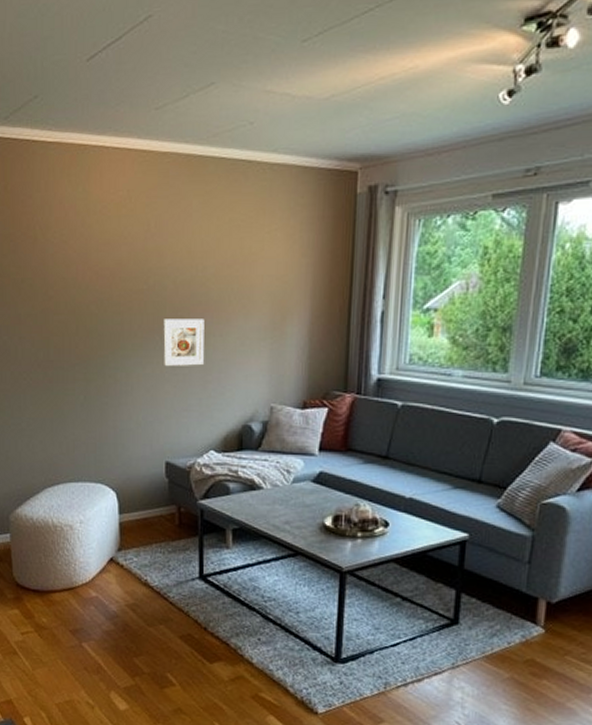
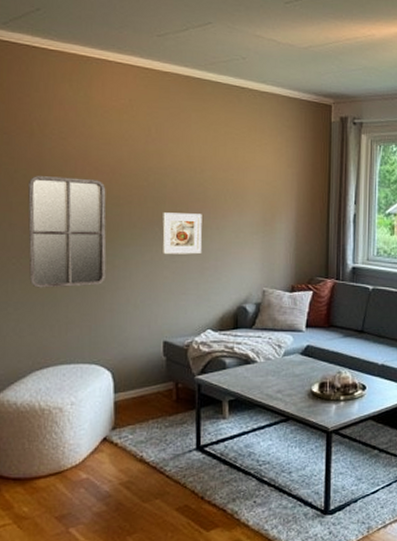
home mirror: none [35,284,109,404] -> present [28,176,107,288]

